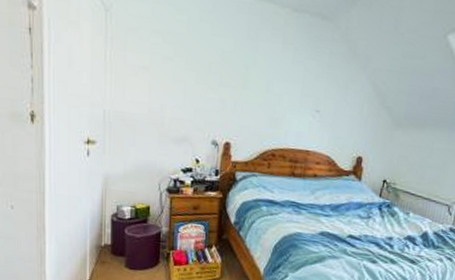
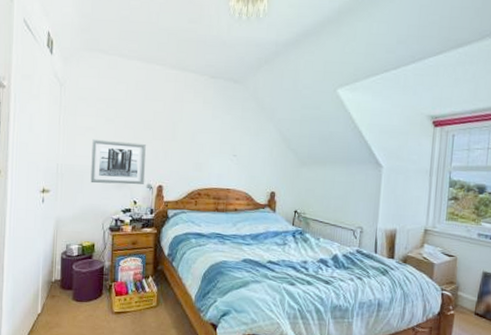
wall art: none [144,81,213,140] -> present [90,139,147,185]

